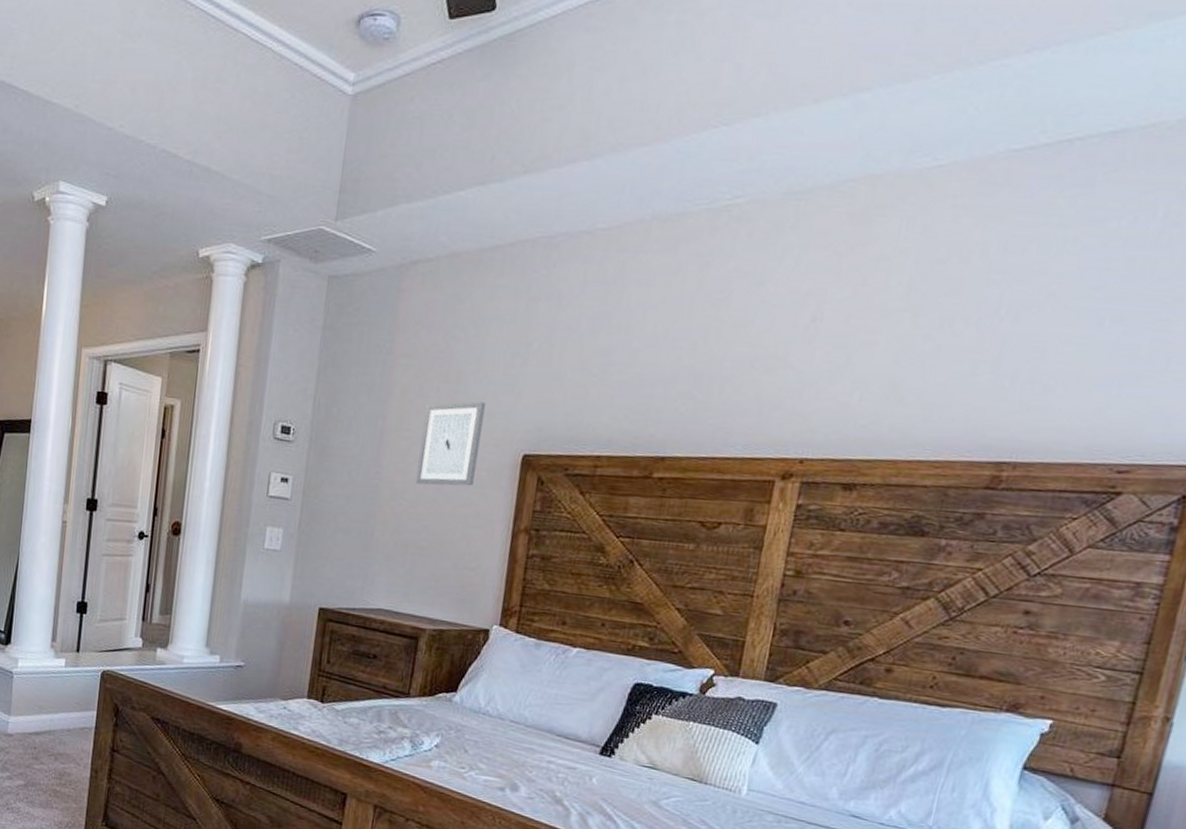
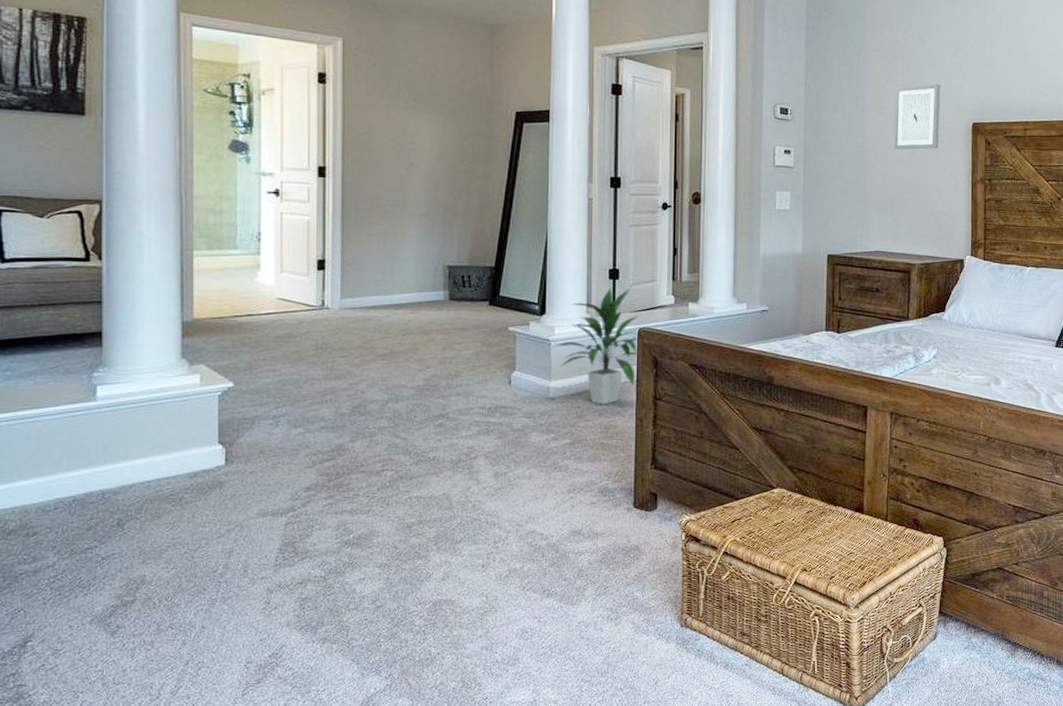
indoor plant: none [14,621,105,750] -> present [552,286,640,405]

